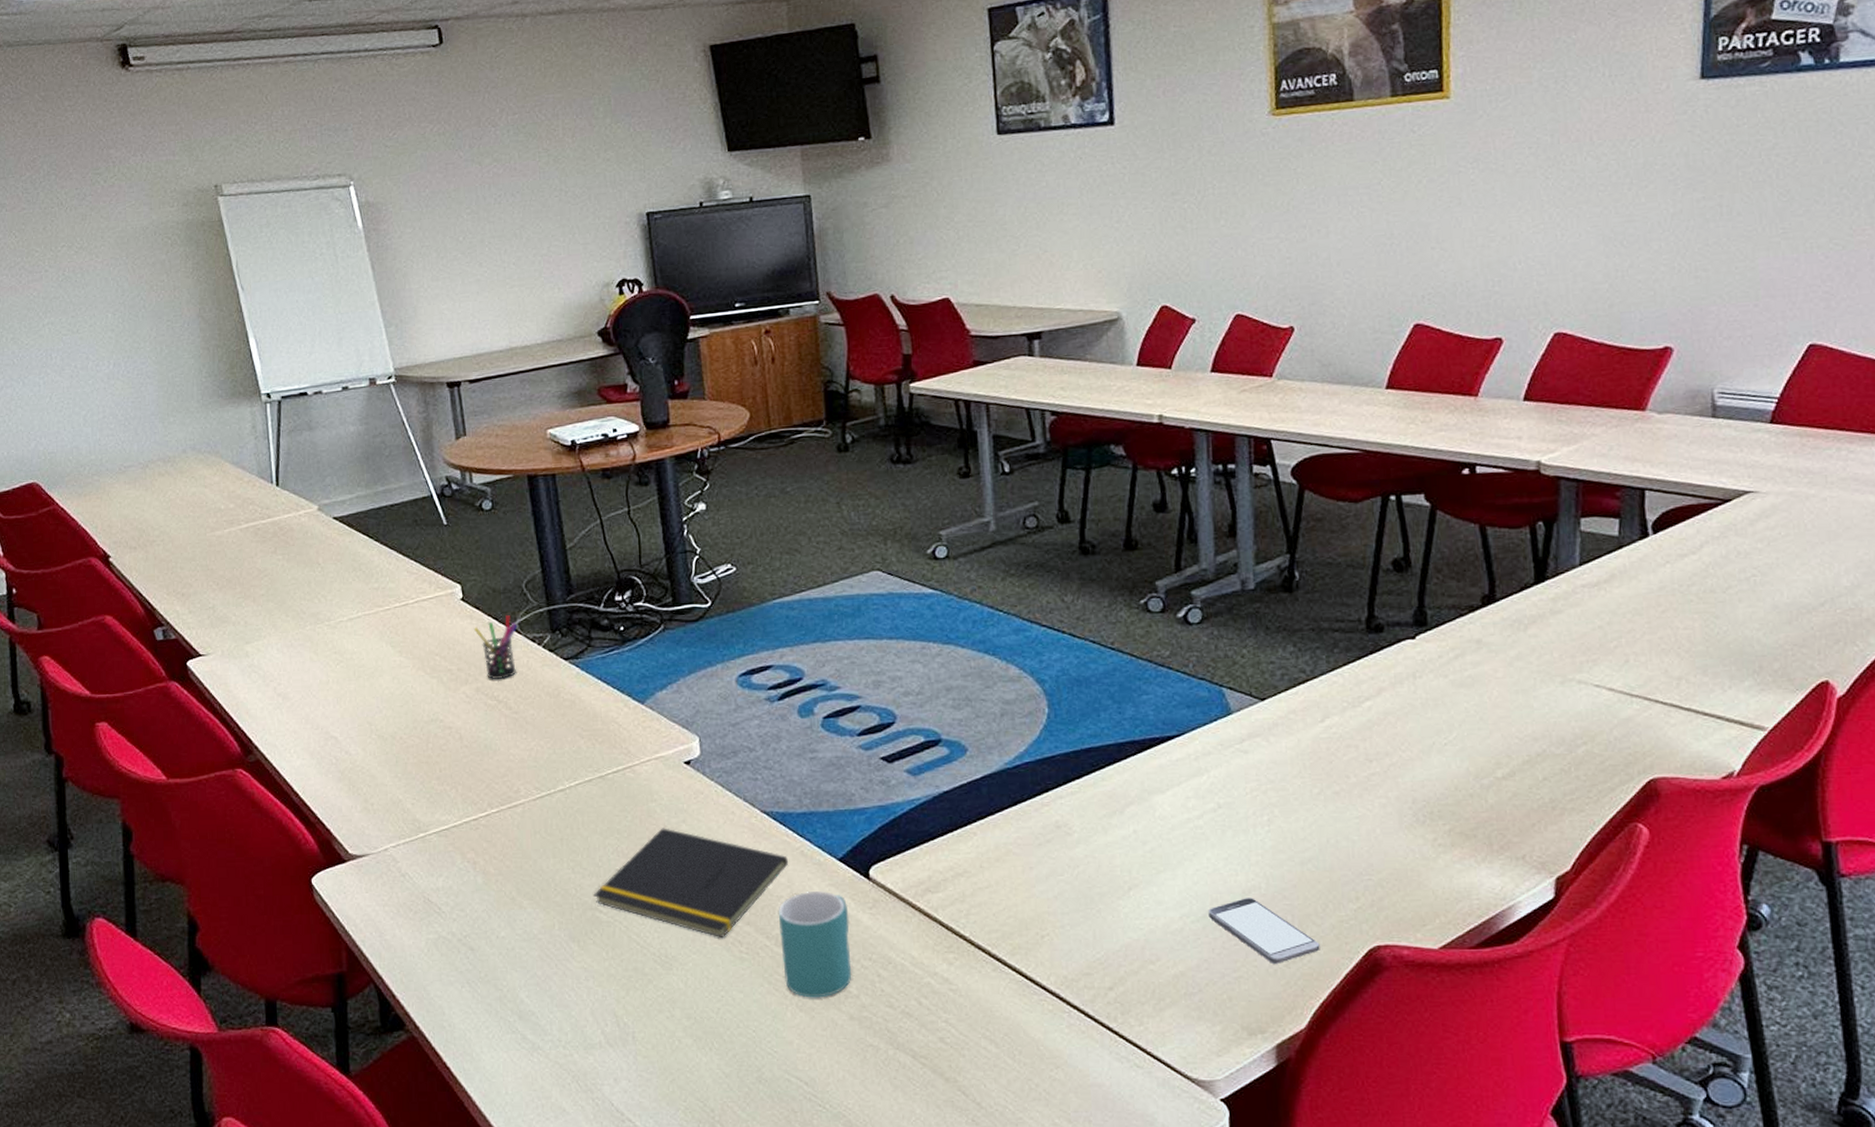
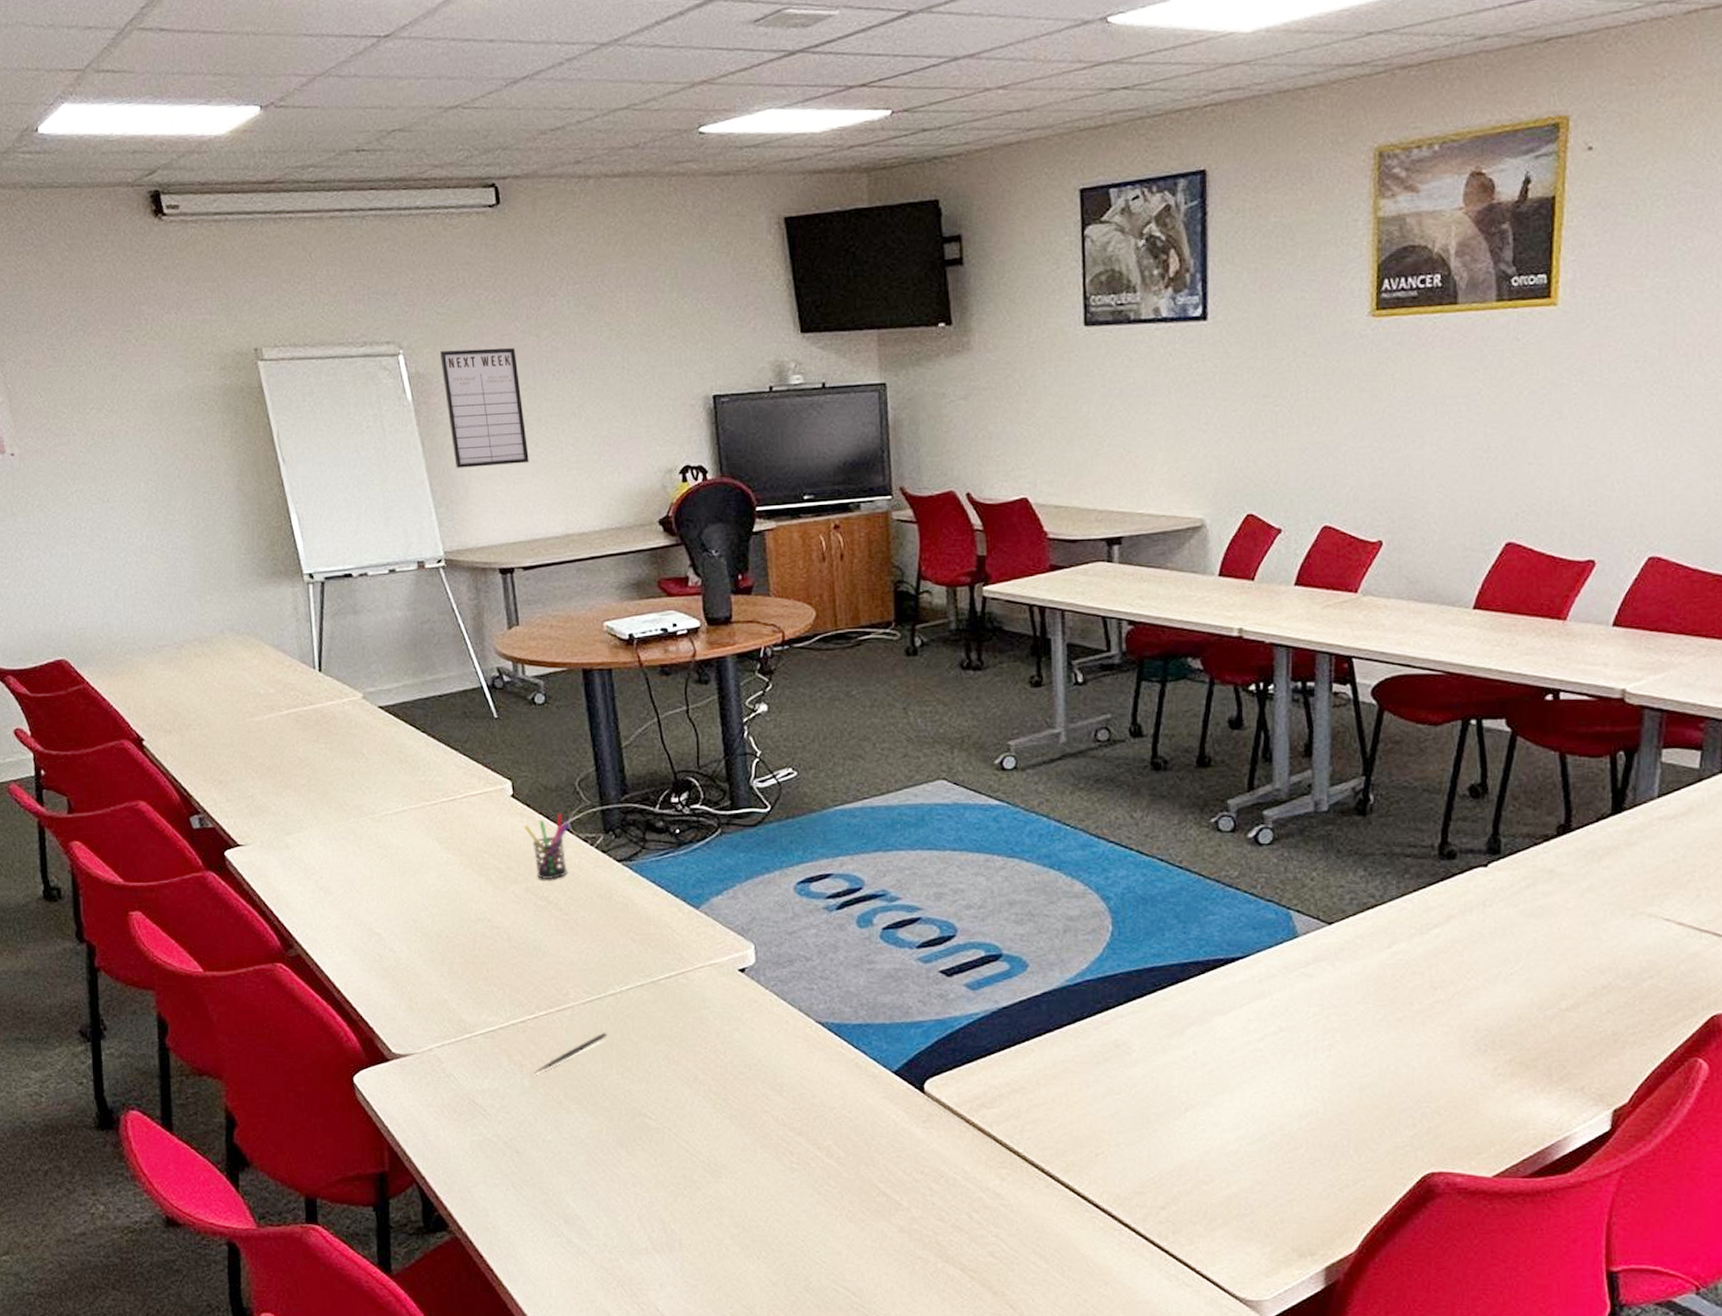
writing board: none [388,176,473,290] -> present [439,348,529,468]
pen: none [487,827,558,870] -> present [534,1032,607,1074]
notepad: present [593,828,788,939] -> none [642,1035,842,1148]
mug: present [778,890,852,998] -> none [830,1102,903,1210]
smartphone: present [1208,898,1320,964] -> none [1264,1122,1374,1187]

